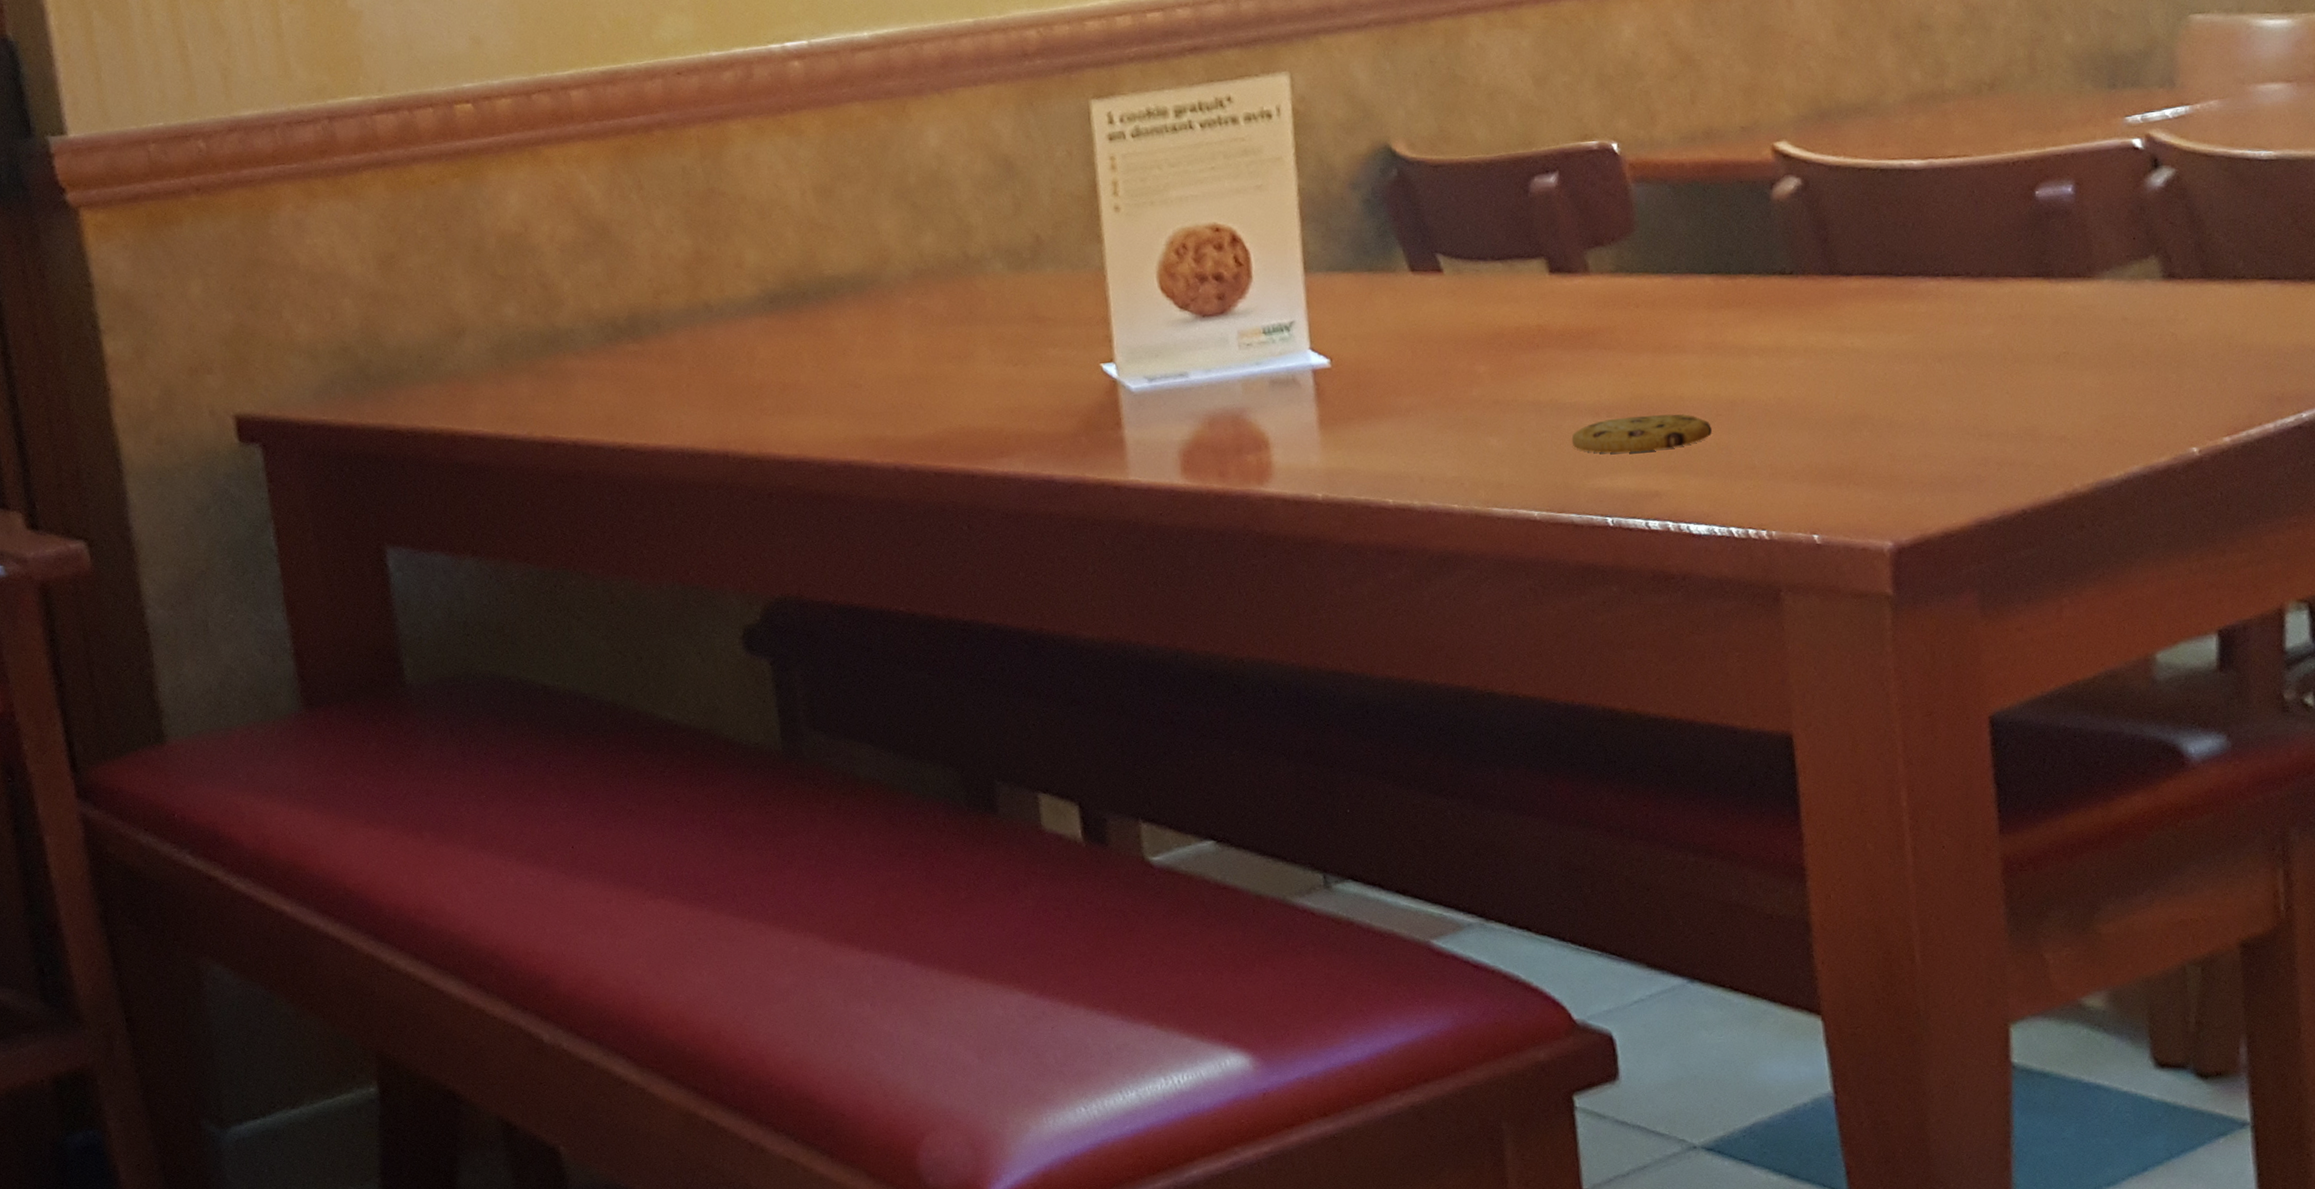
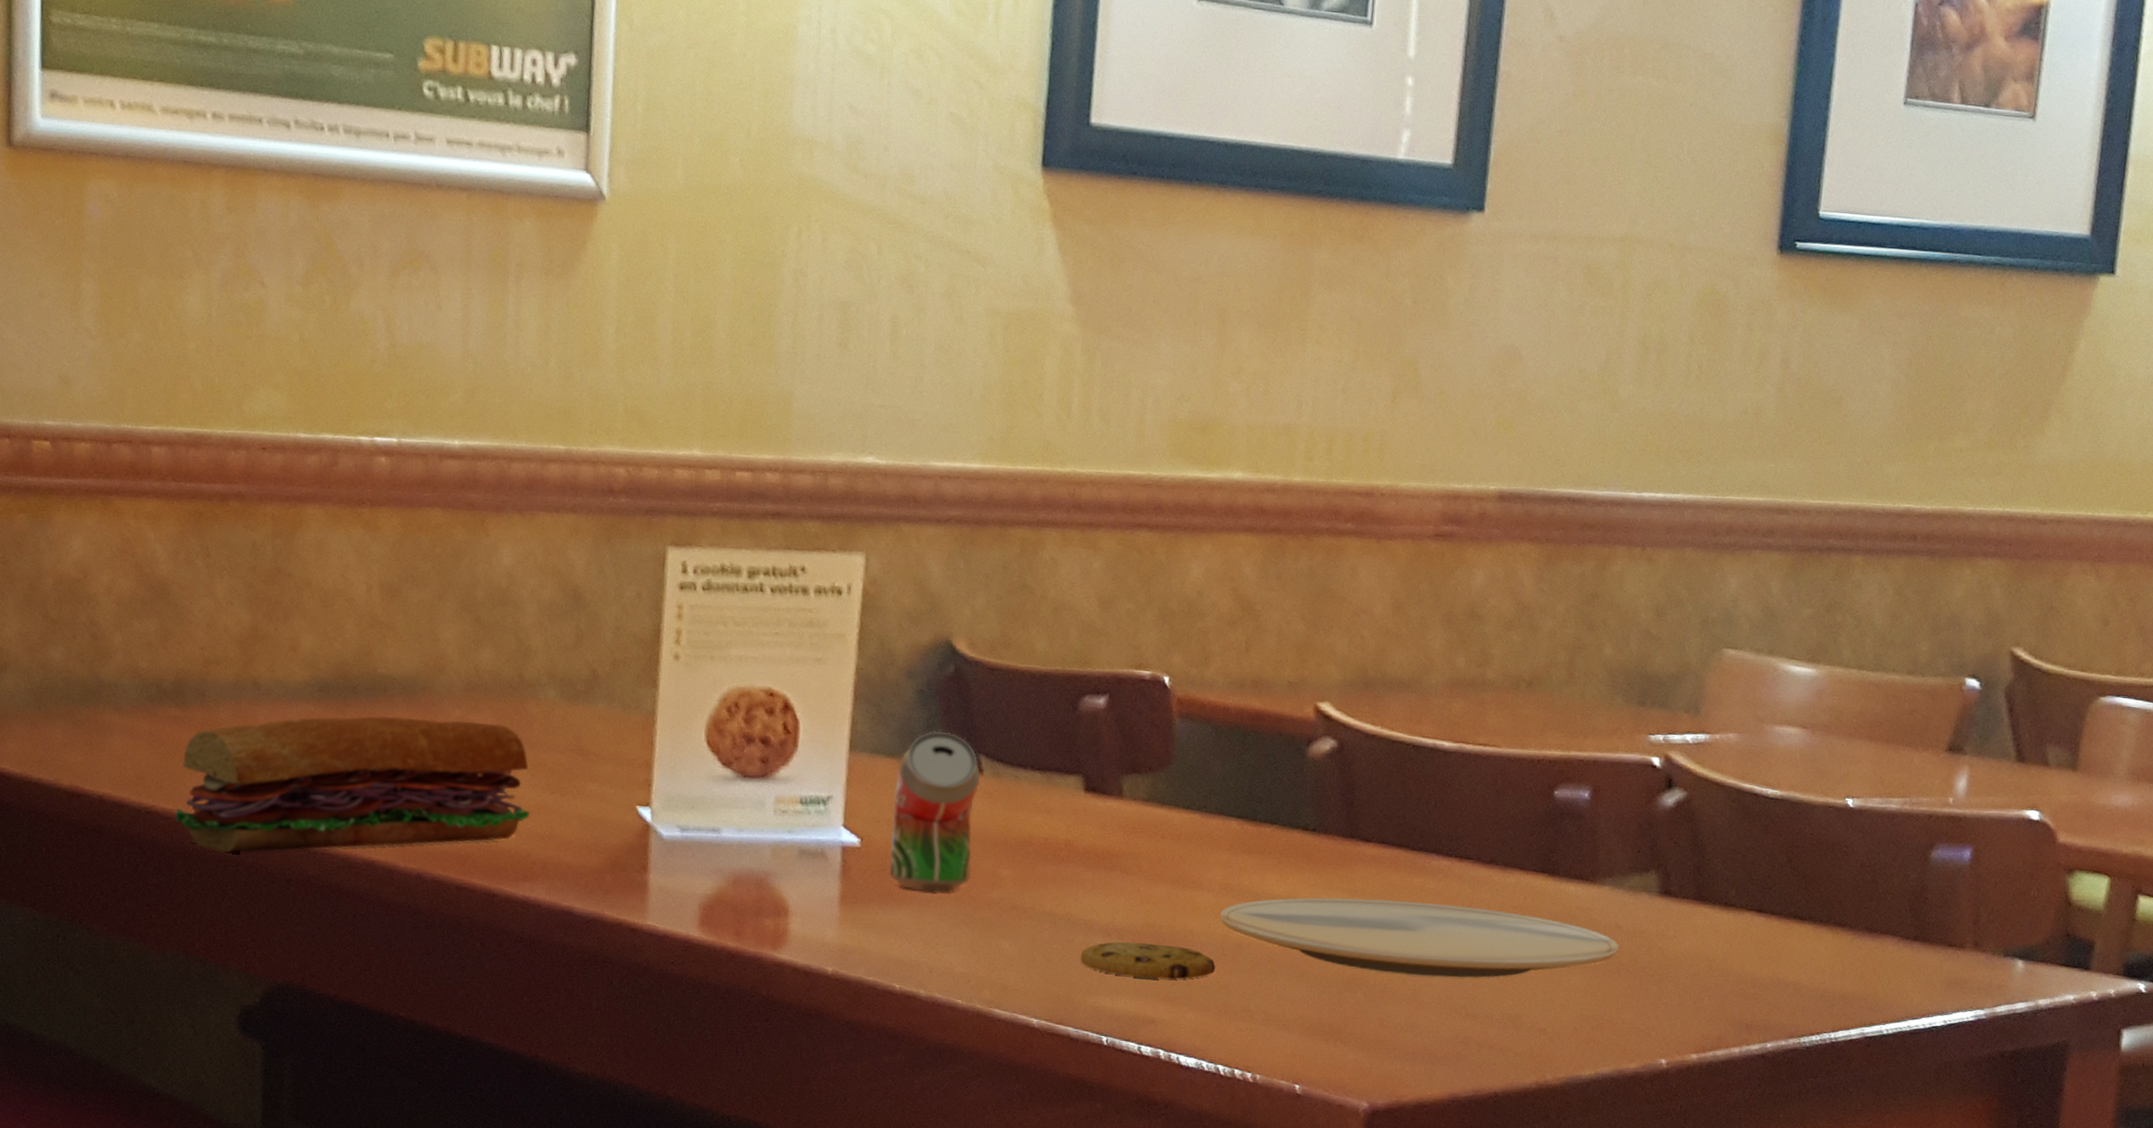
submarine sandwich: none [648,305,997,478] -> present [175,715,530,853]
soda can: none [1355,236,1448,402] -> present [889,730,981,892]
plate: none [1707,323,2130,406] -> present [1219,897,1620,978]

